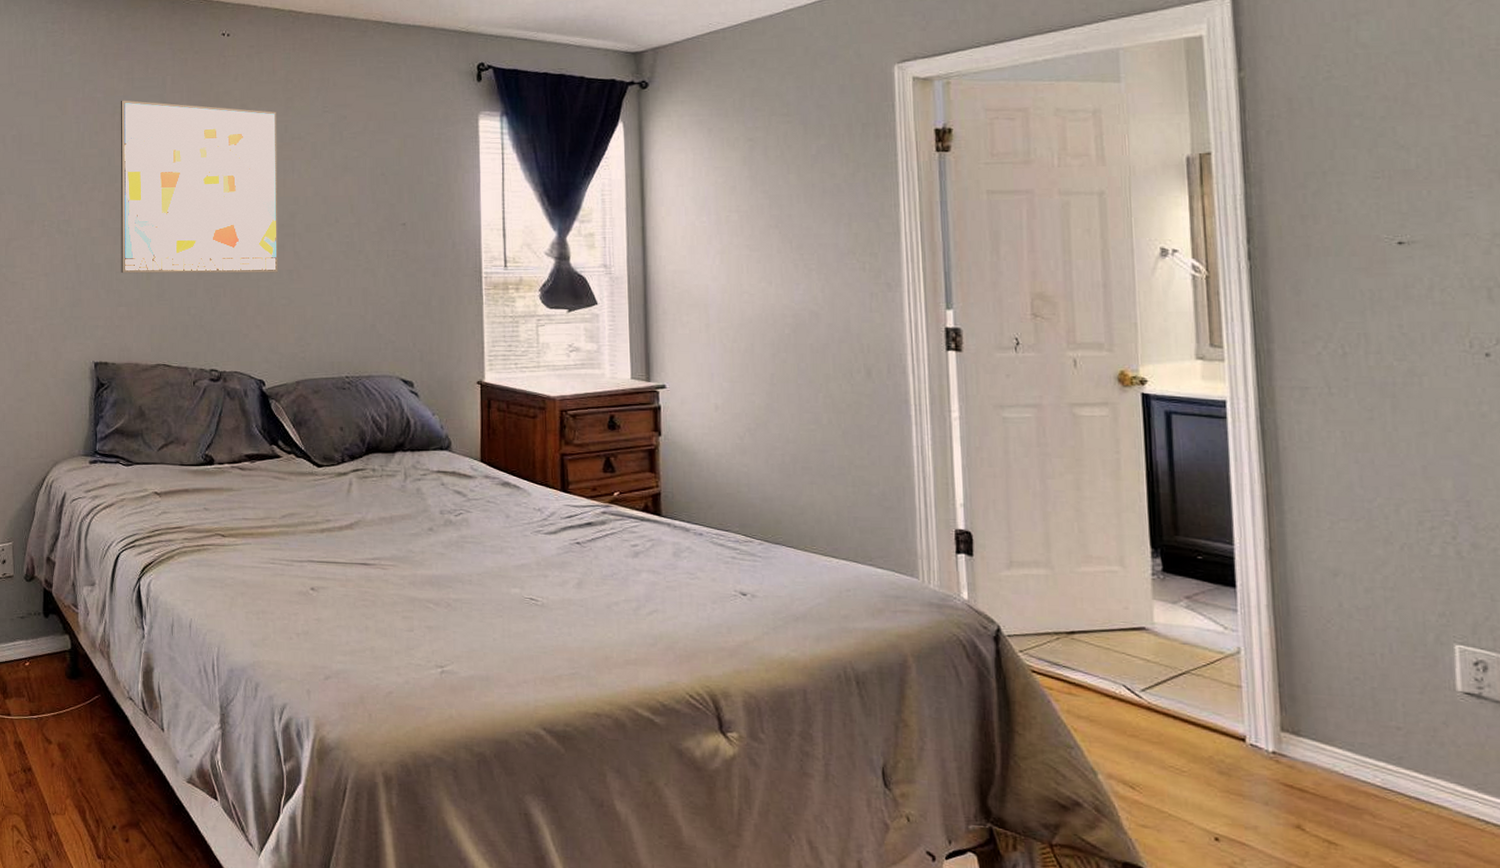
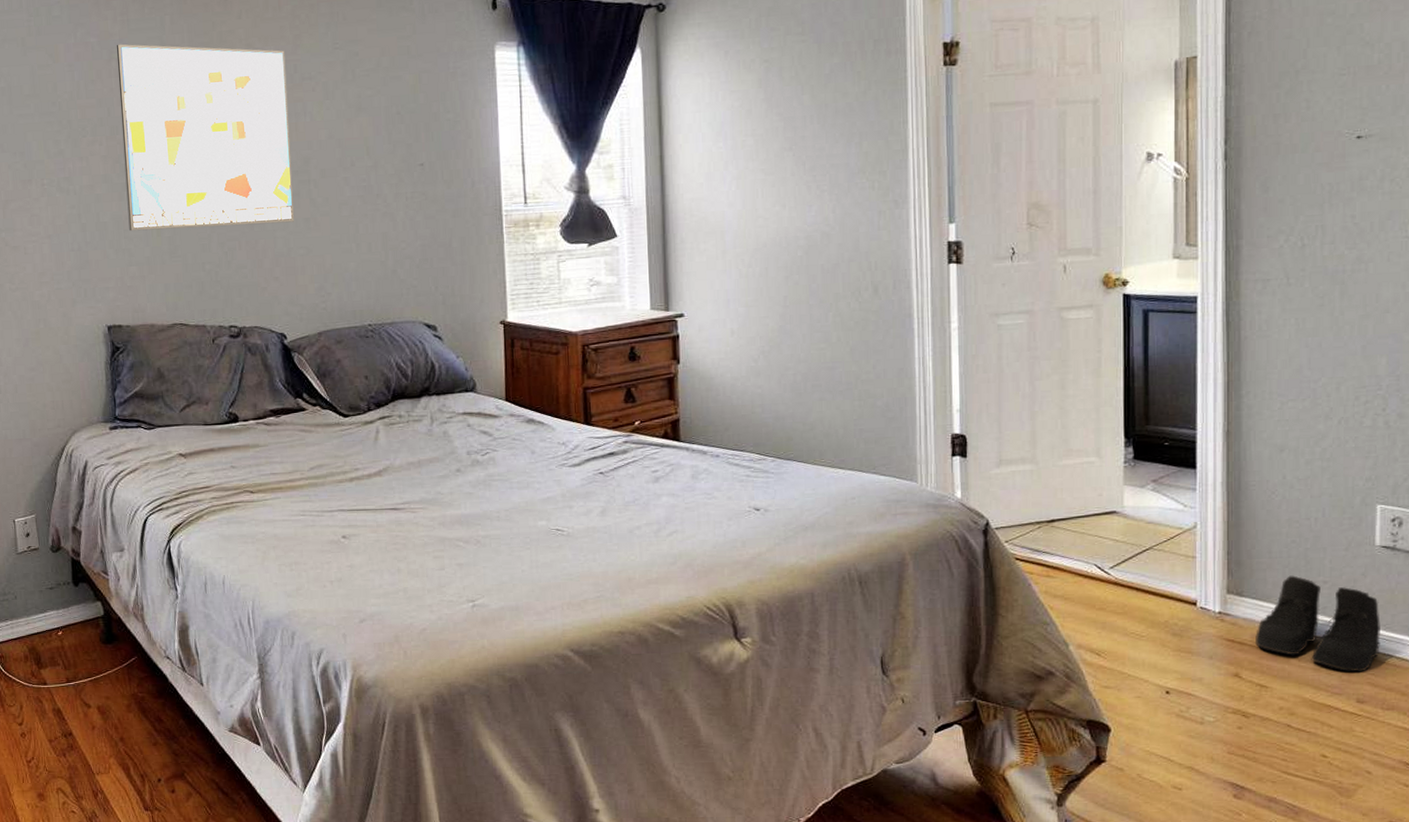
boots: none [1318,717,1473,838] -> present [1255,575,1380,672]

